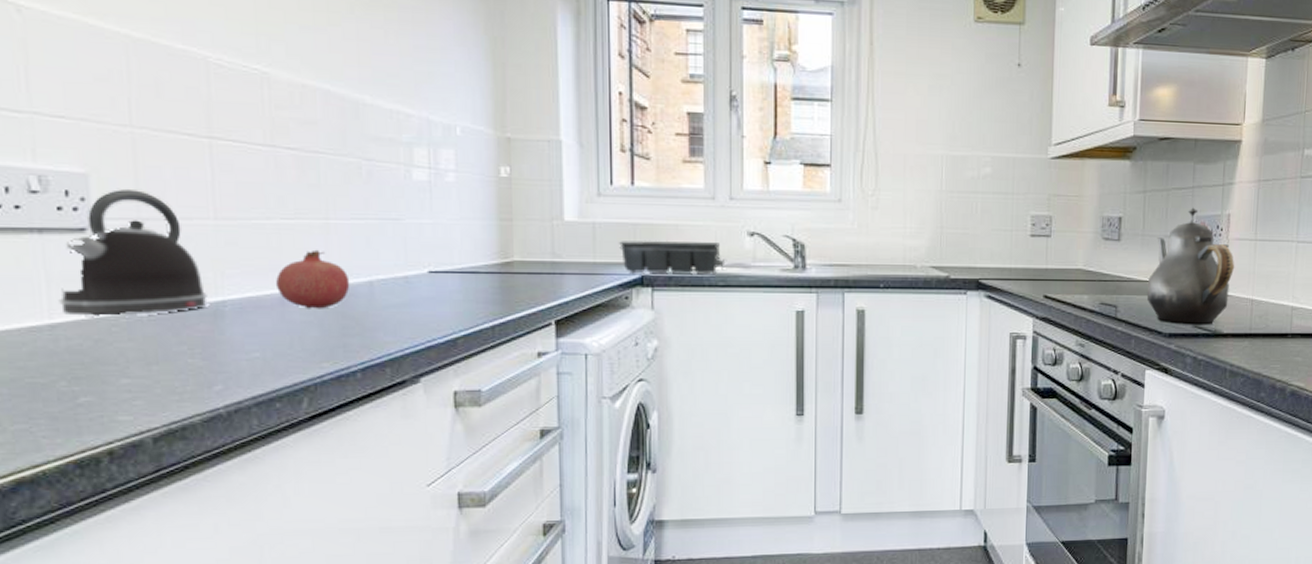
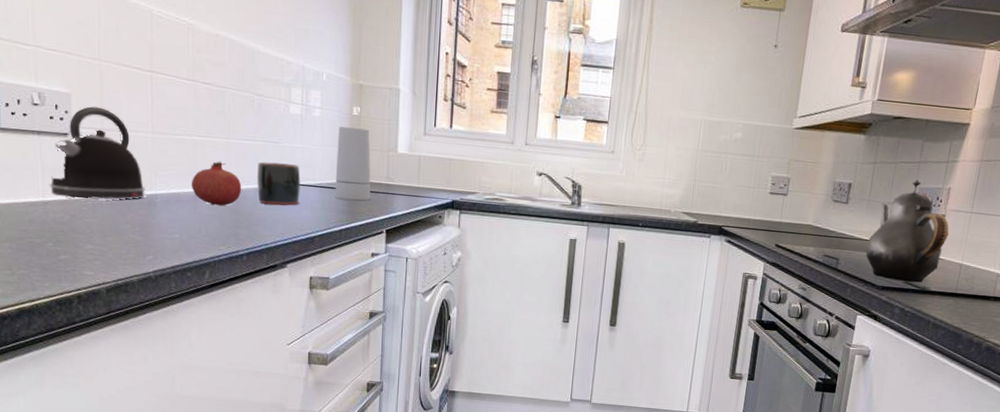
mug: none [370,245,434,301] -> present [256,161,301,206]
canister: none [481,193,531,288] -> present [335,126,371,202]
dish rack: present [618,241,726,275] -> none [436,172,518,205]

